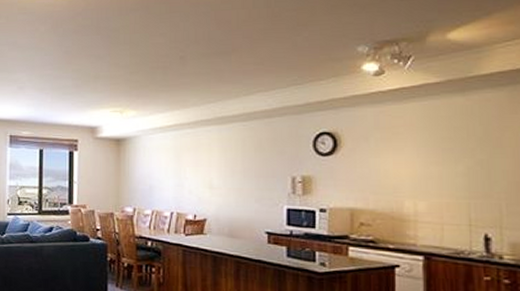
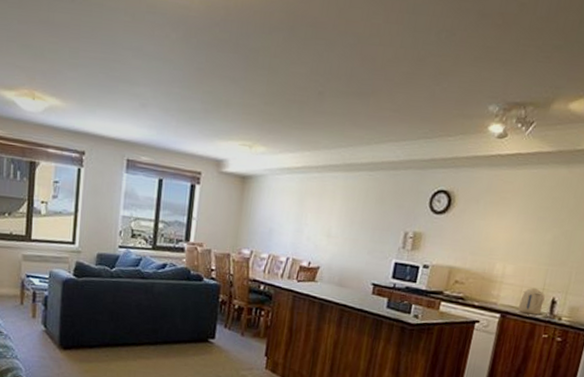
kettle: none [444,224,475,255] -> present [518,287,545,315]

